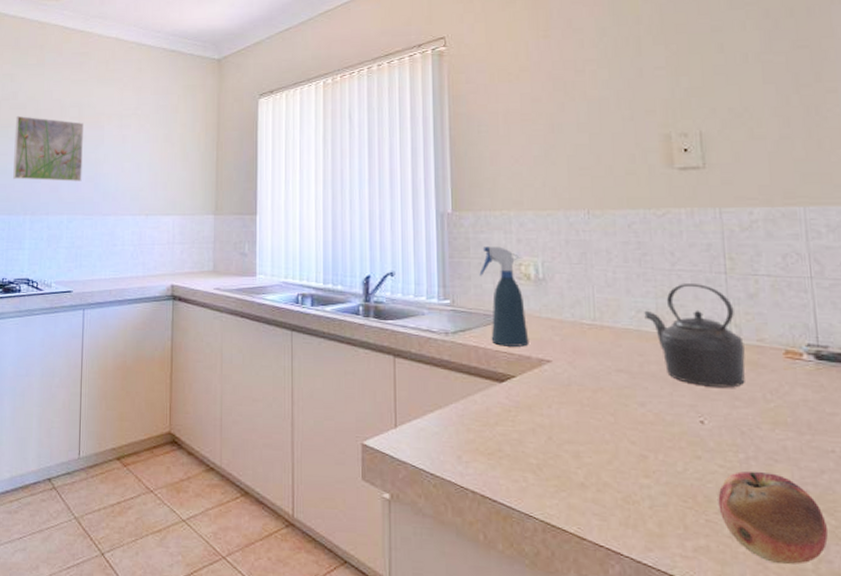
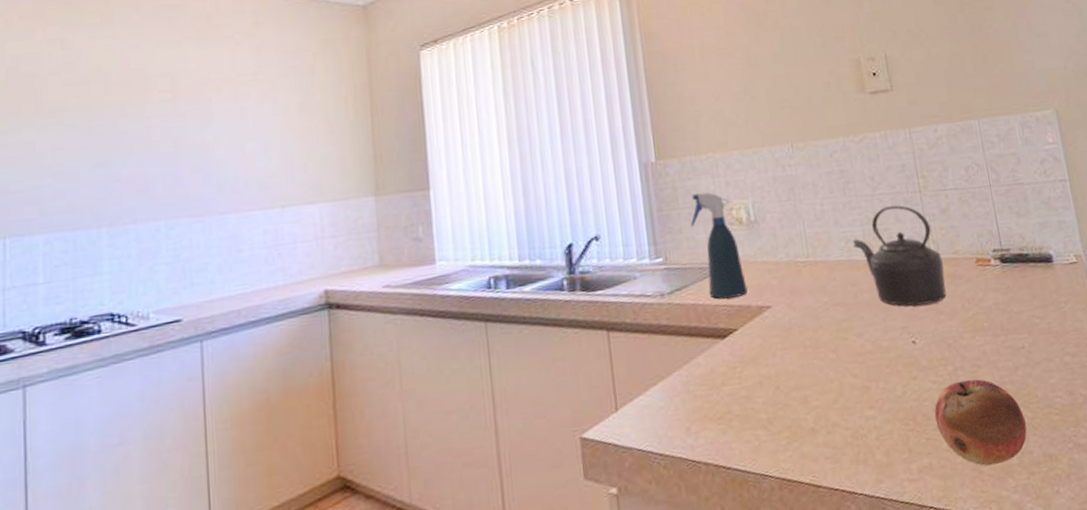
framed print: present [13,115,83,182] -> none [73,94,184,181]

